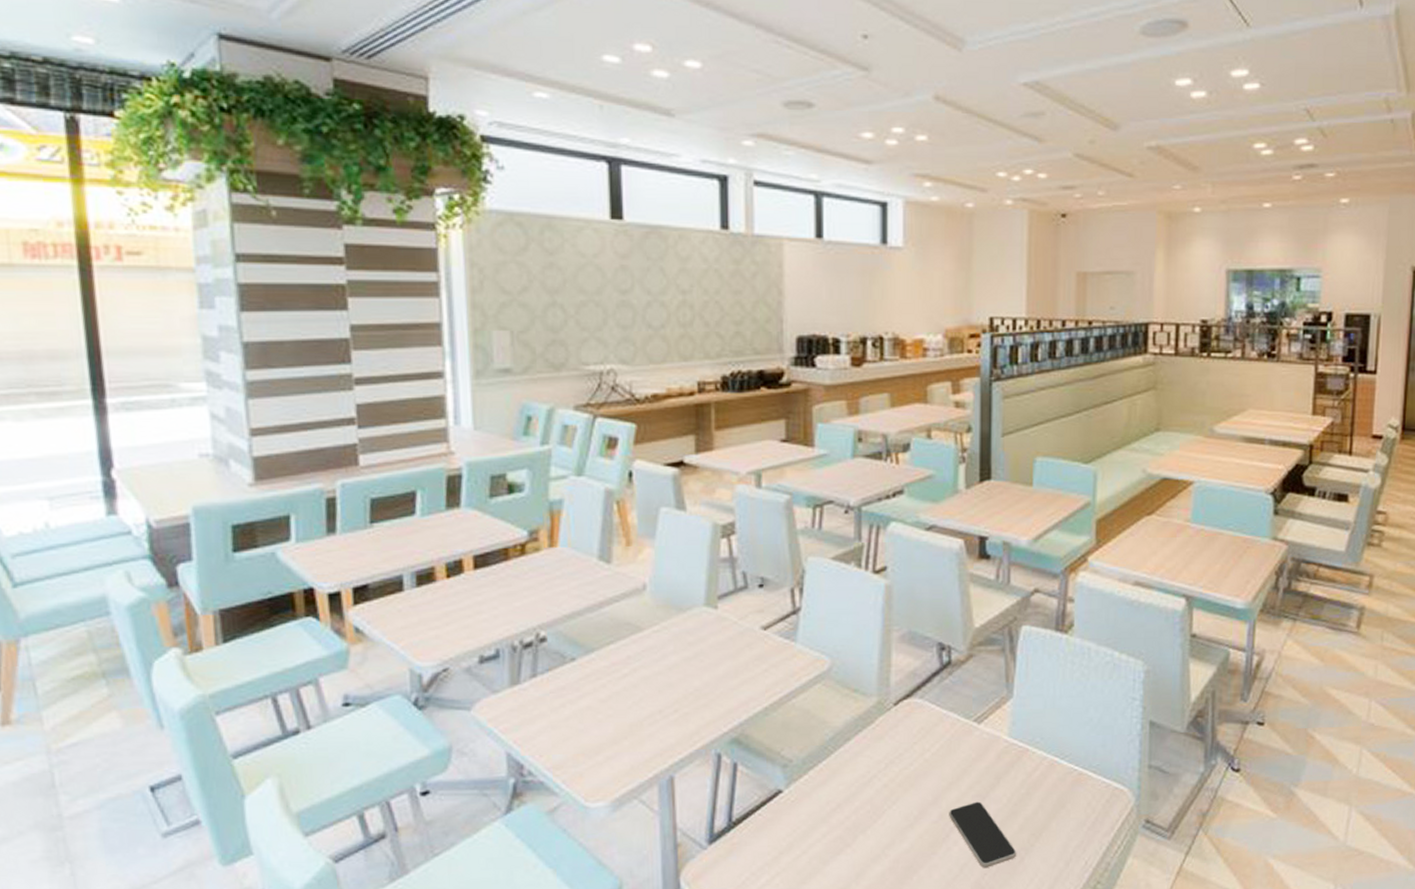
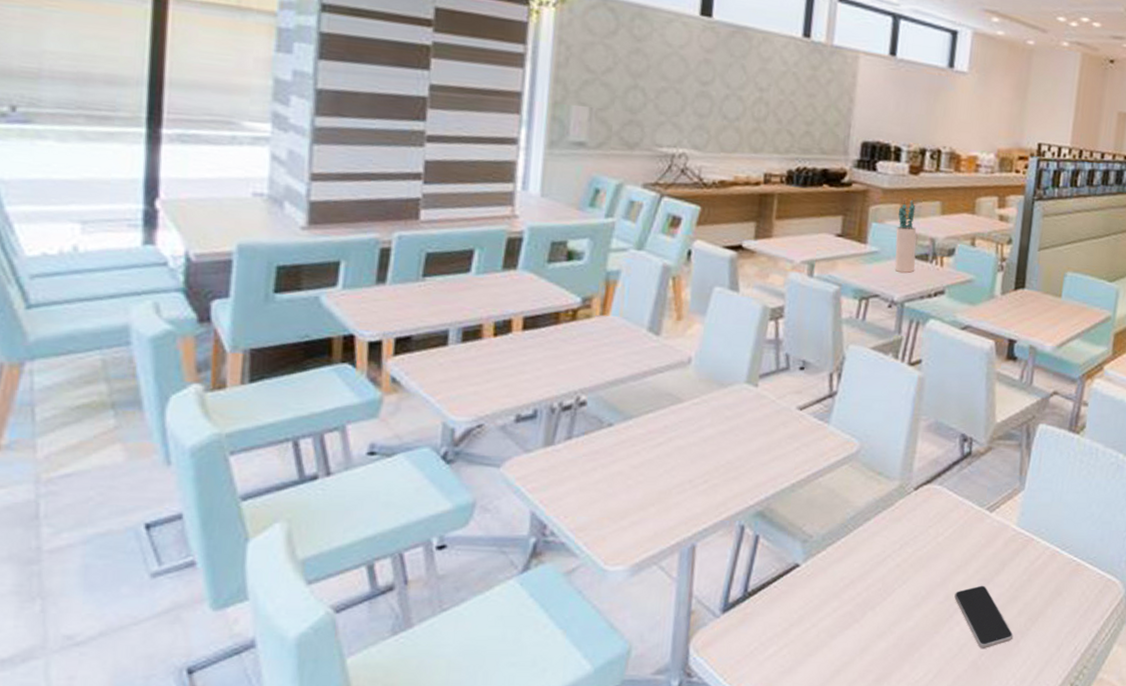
vase: none [844,392,869,475] -> present [894,198,917,274]

